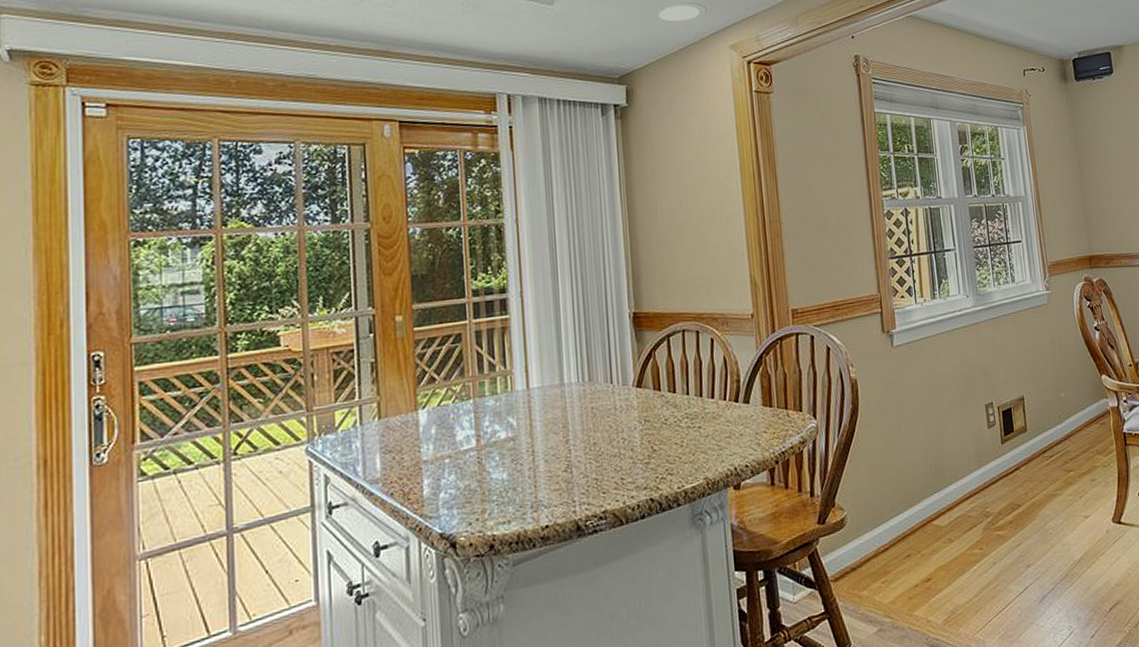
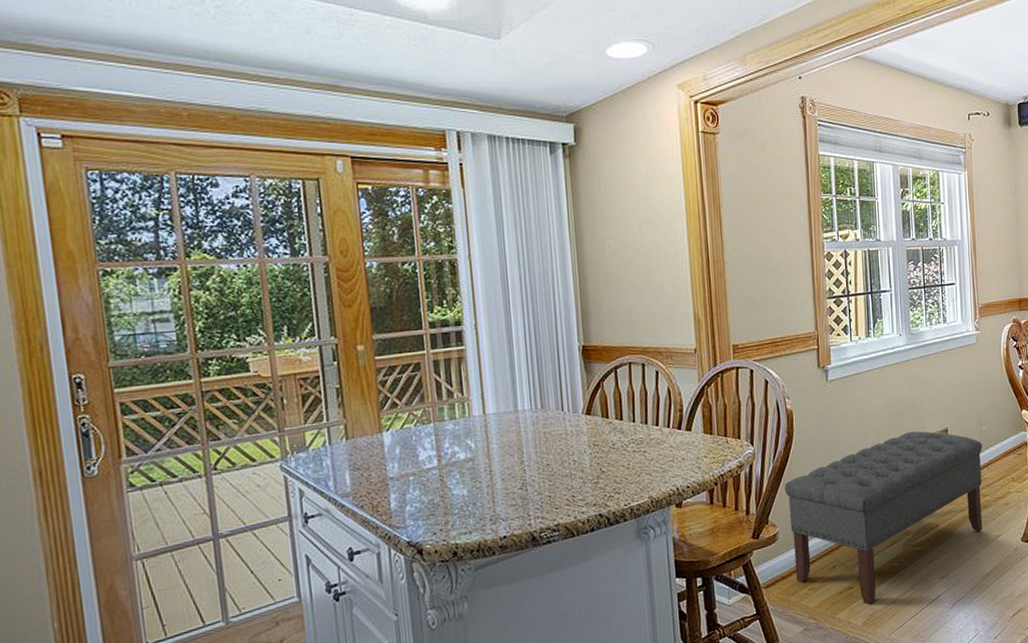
bench: none [851,399,1069,600] -> present [784,430,983,605]

